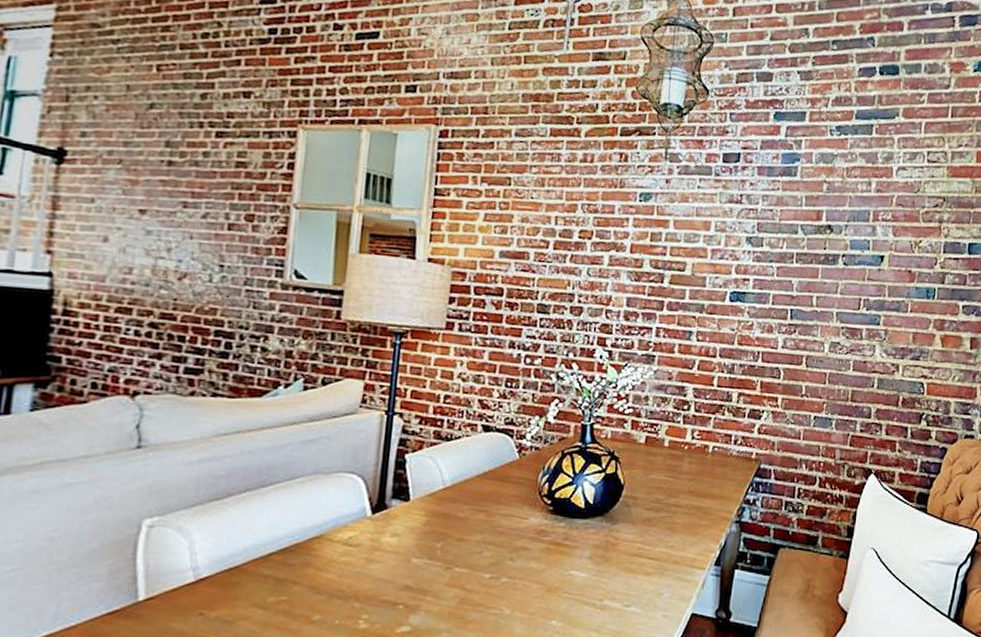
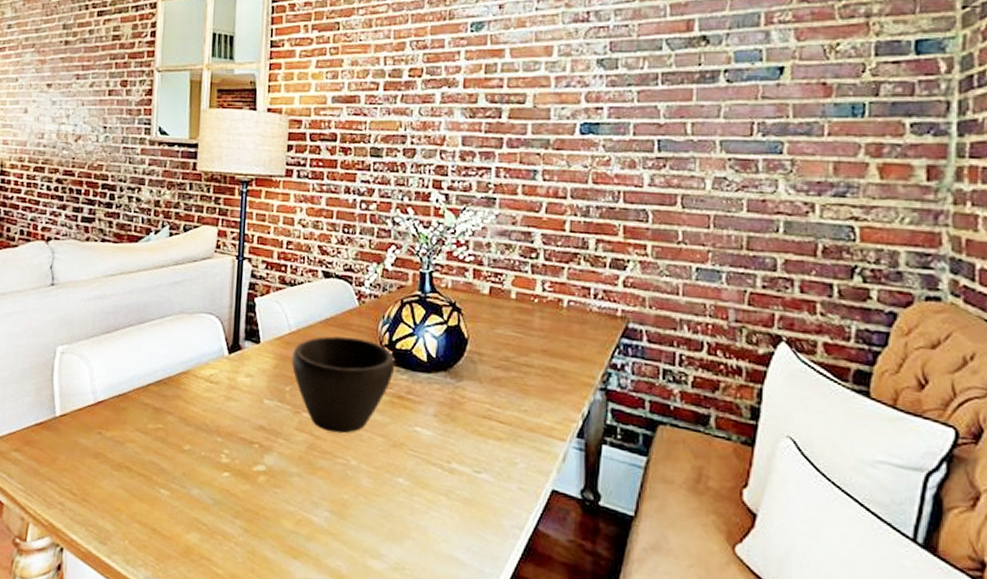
bowl: none [444,489,554,585] -> present [291,336,395,434]

